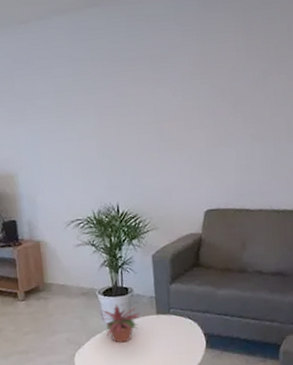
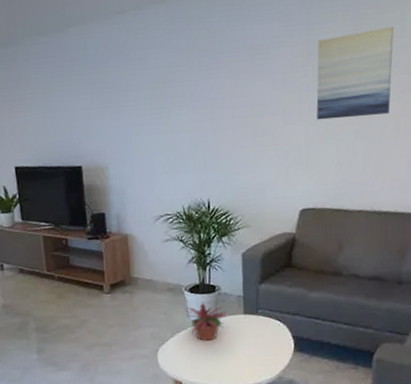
wall art: none [213,37,283,125] -> present [316,27,394,120]

